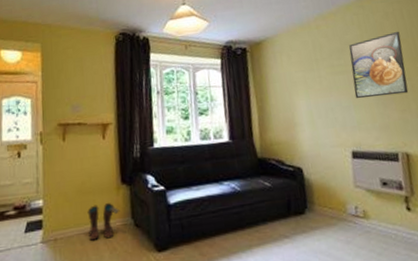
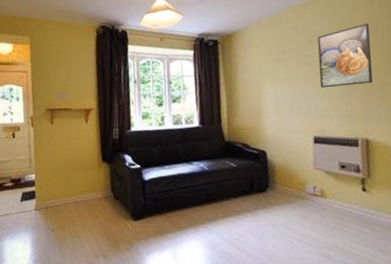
boots: present [87,203,121,242] -> none [73,178,102,210]

